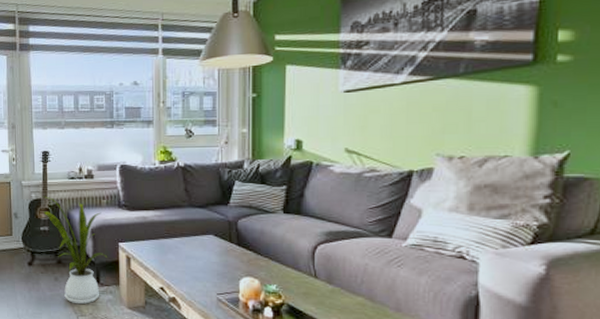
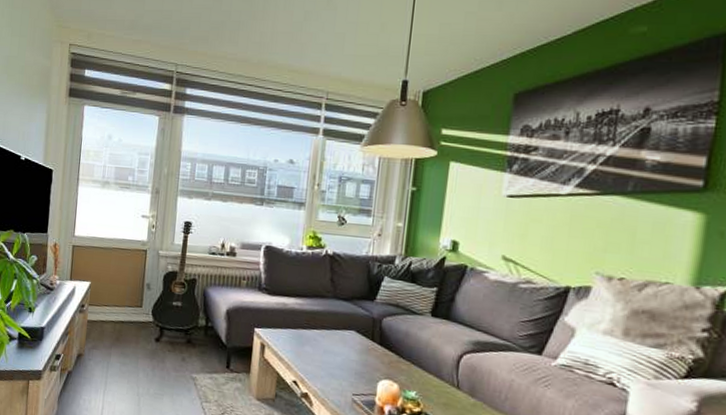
house plant: present [43,196,108,305] -> none [178,269,242,390]

